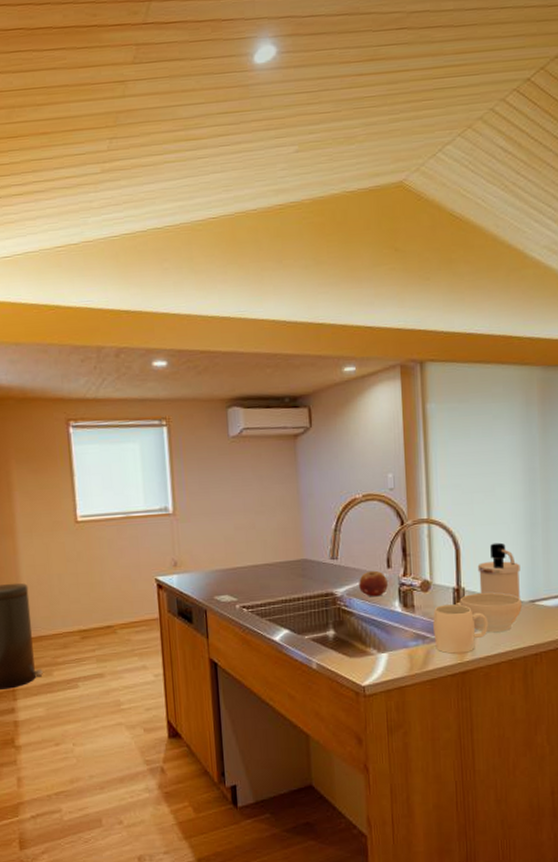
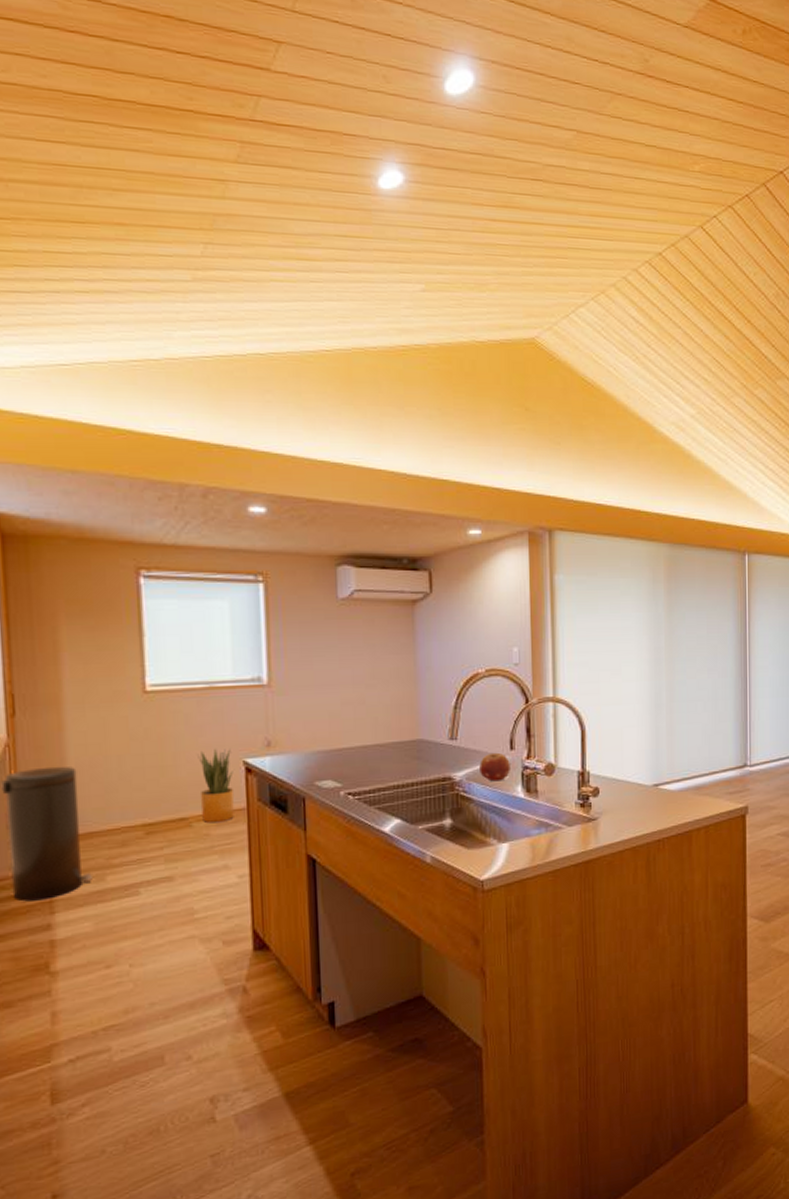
planter: none [119,568,150,631] -> present [197,749,235,823]
mug: present [433,604,488,655] -> none [557,789,612,843]
bowl: present [459,592,522,633] -> none [584,776,646,819]
soap dispenser: present [477,542,520,599] -> none [603,723,645,783]

